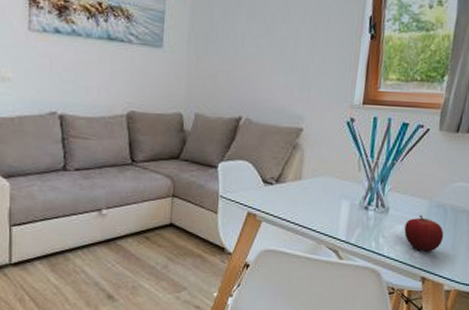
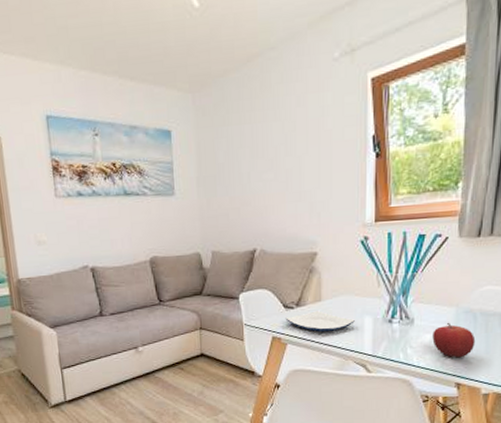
plate: none [263,189,332,212] -> present [285,310,355,332]

